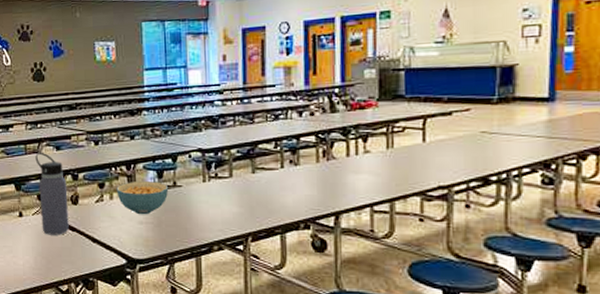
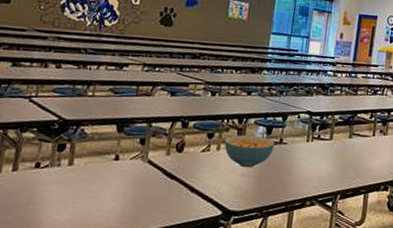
water bottle: present [35,152,69,235] -> none [138,95,175,183]

